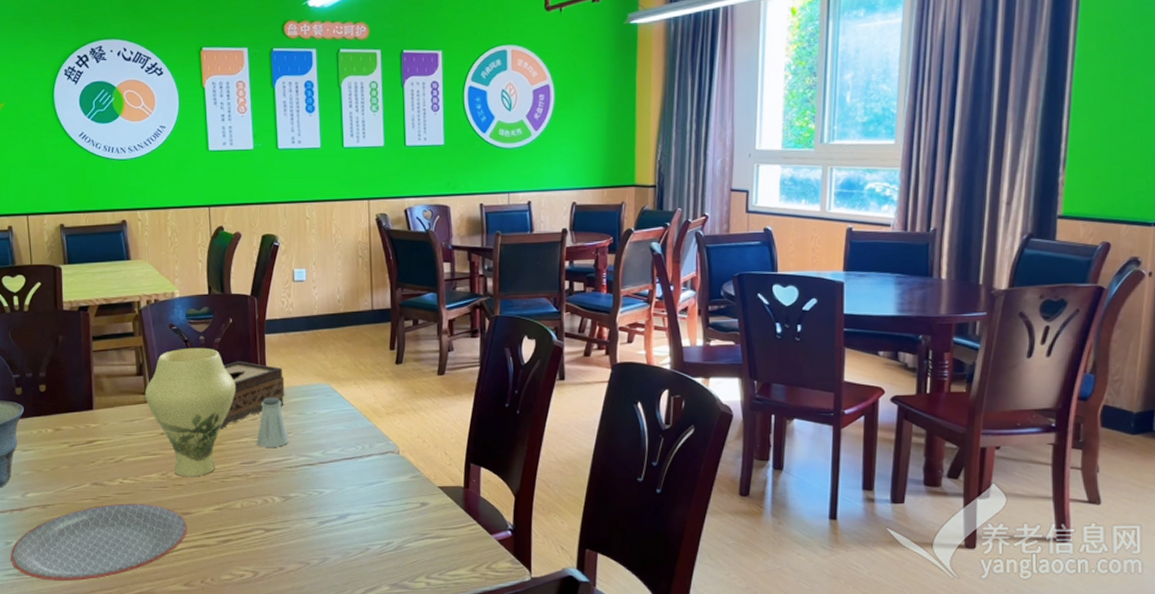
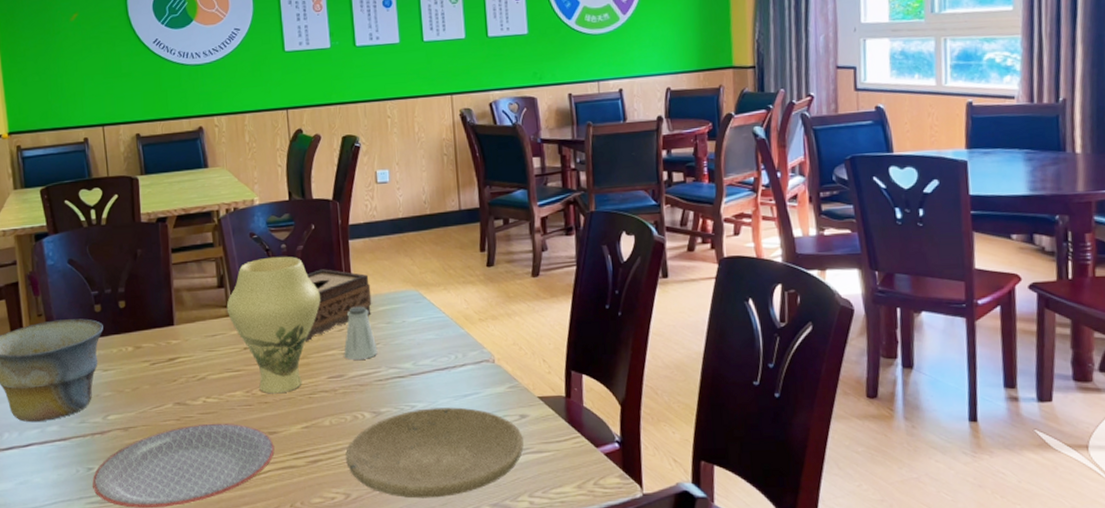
plate: none [255,494,423,578] -> present [345,407,524,499]

